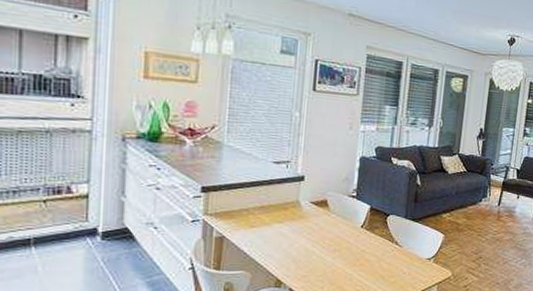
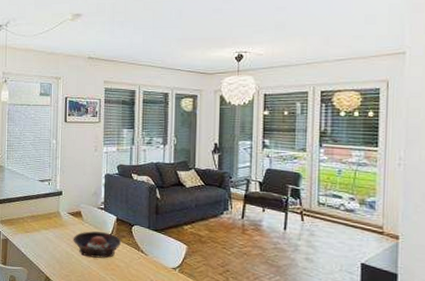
bowl: none [315,223,375,253] -> present [73,231,122,258]

